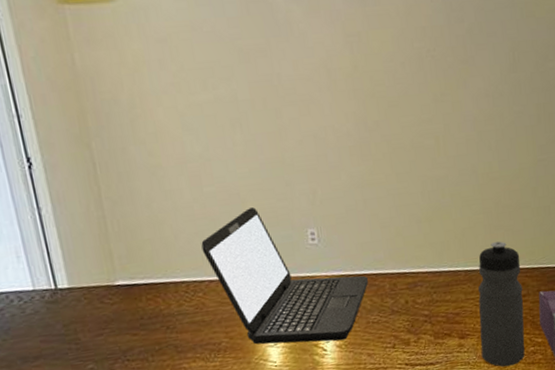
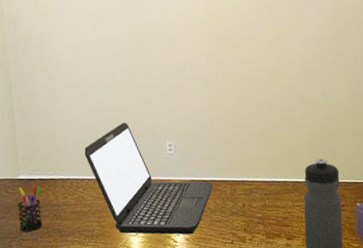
pen holder: none [117,293,153,351] -> present [18,186,43,232]

